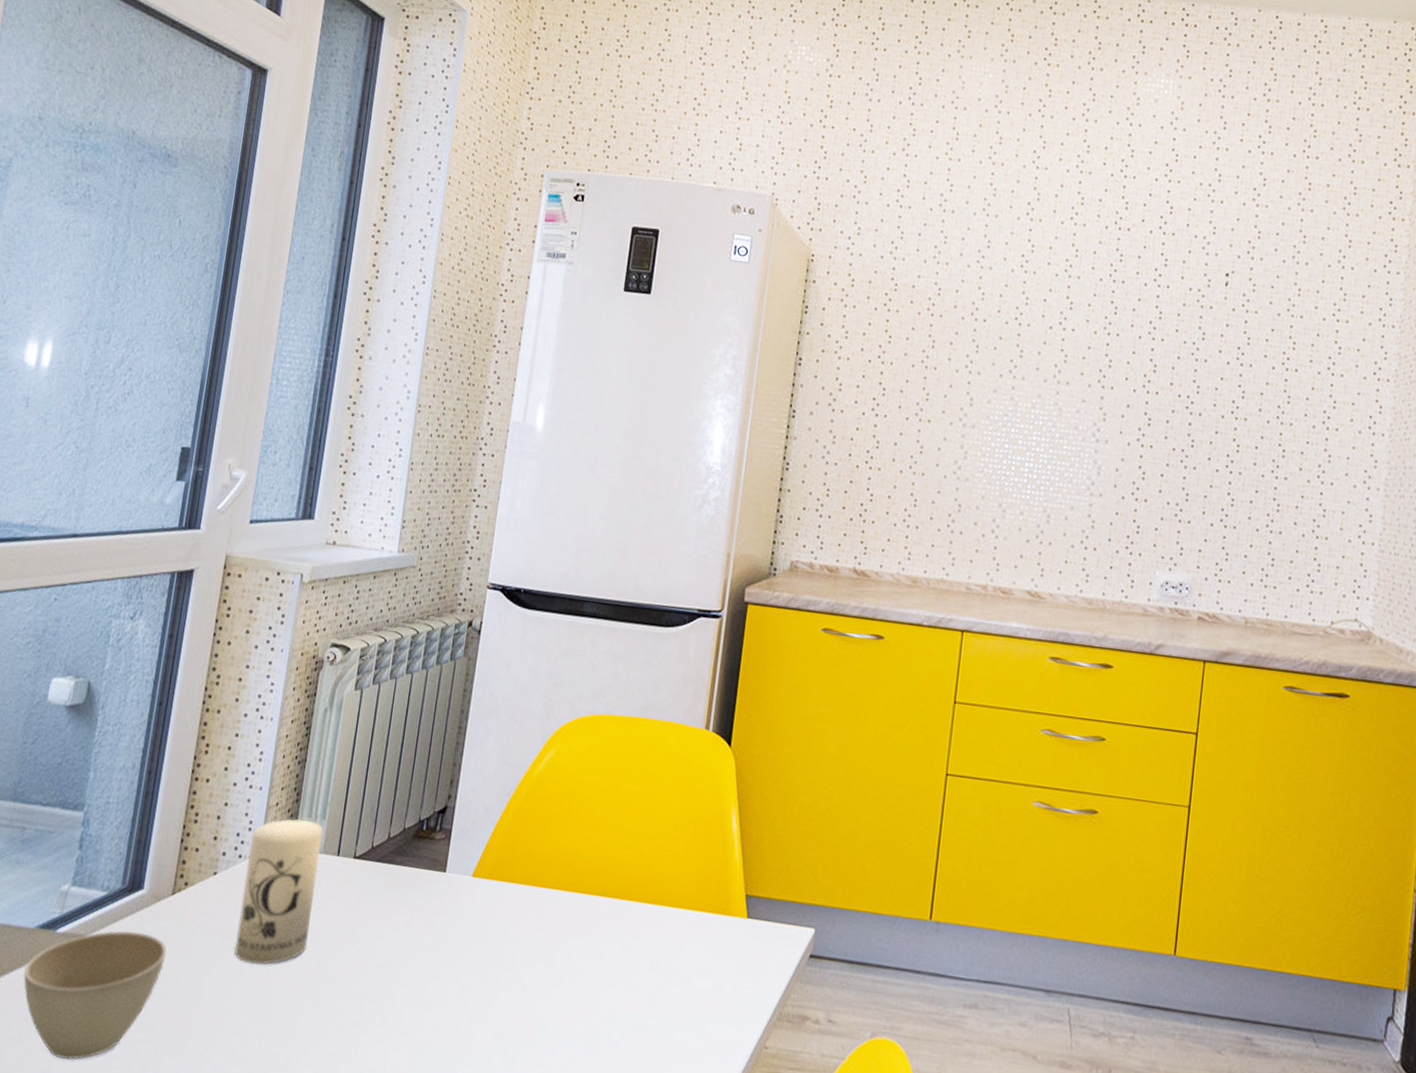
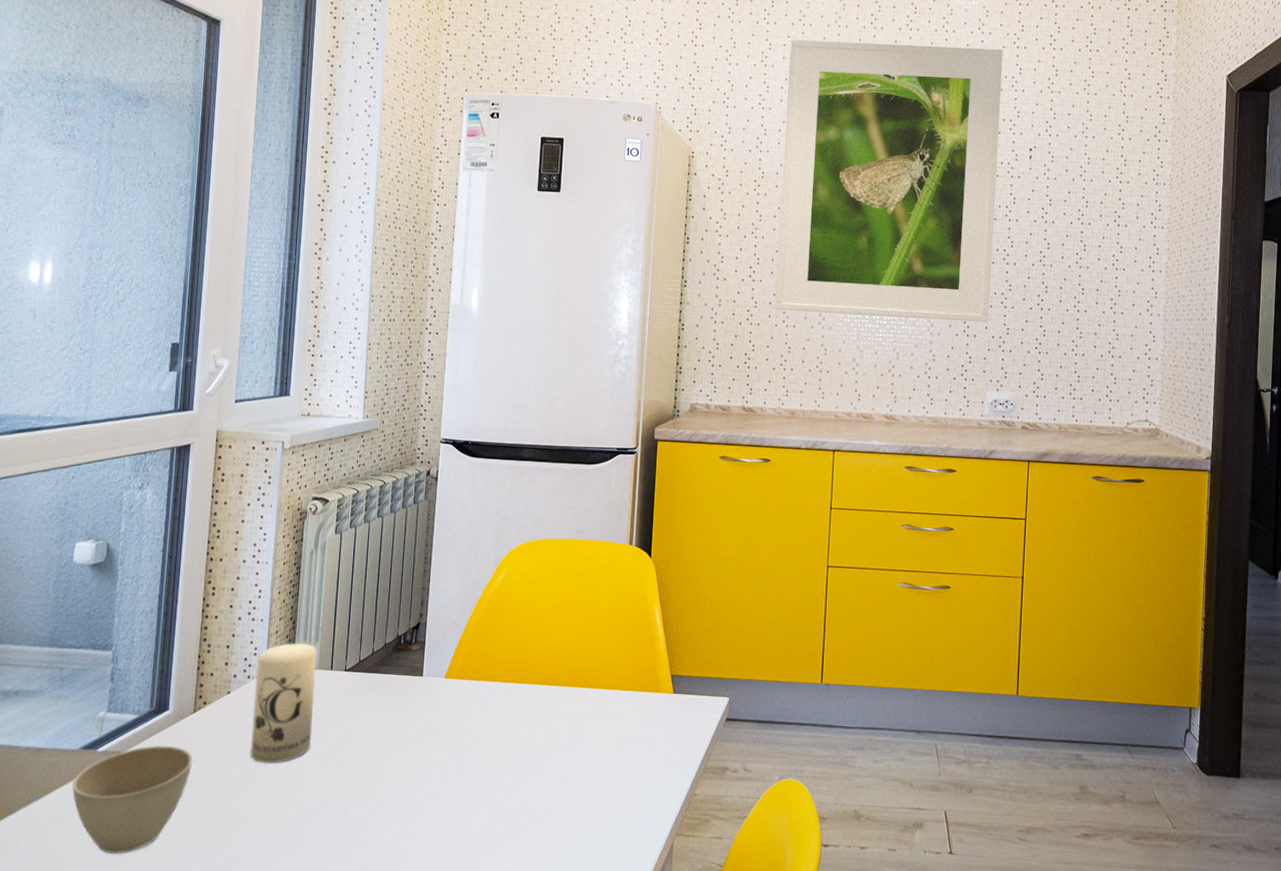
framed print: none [901,125,1200,485] -> present [775,39,1003,323]

